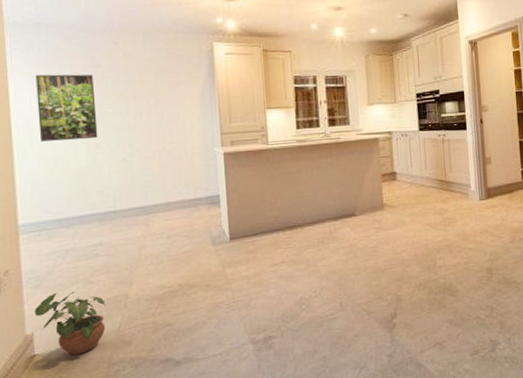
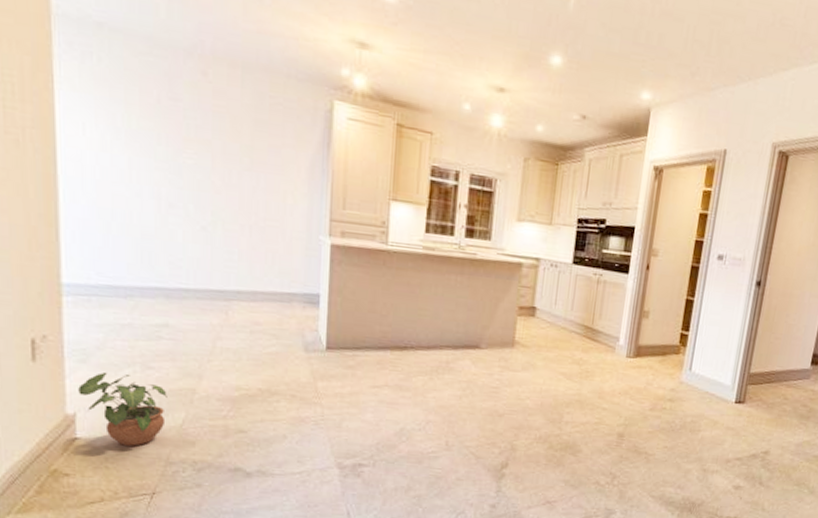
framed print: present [35,74,98,142] -> none [92,95,172,195]

